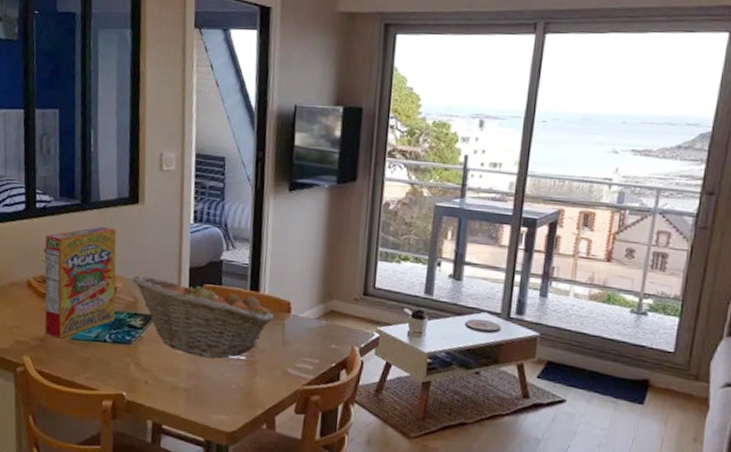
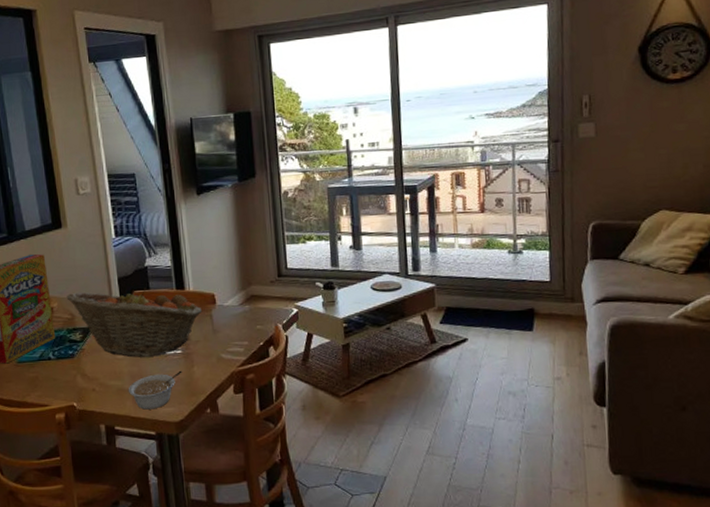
legume: none [182,377,243,414] -> present [128,370,182,410]

